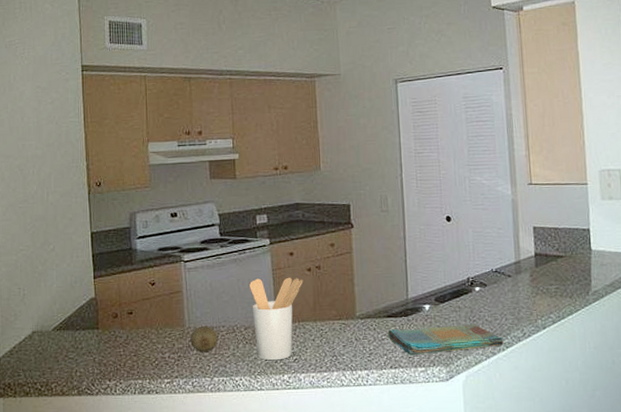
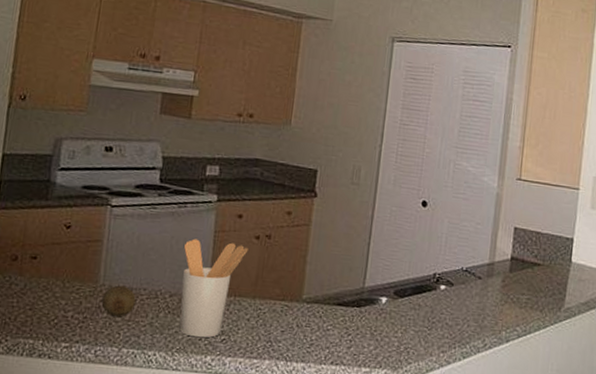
dish towel: present [387,324,504,356] -> none [334,319,462,355]

